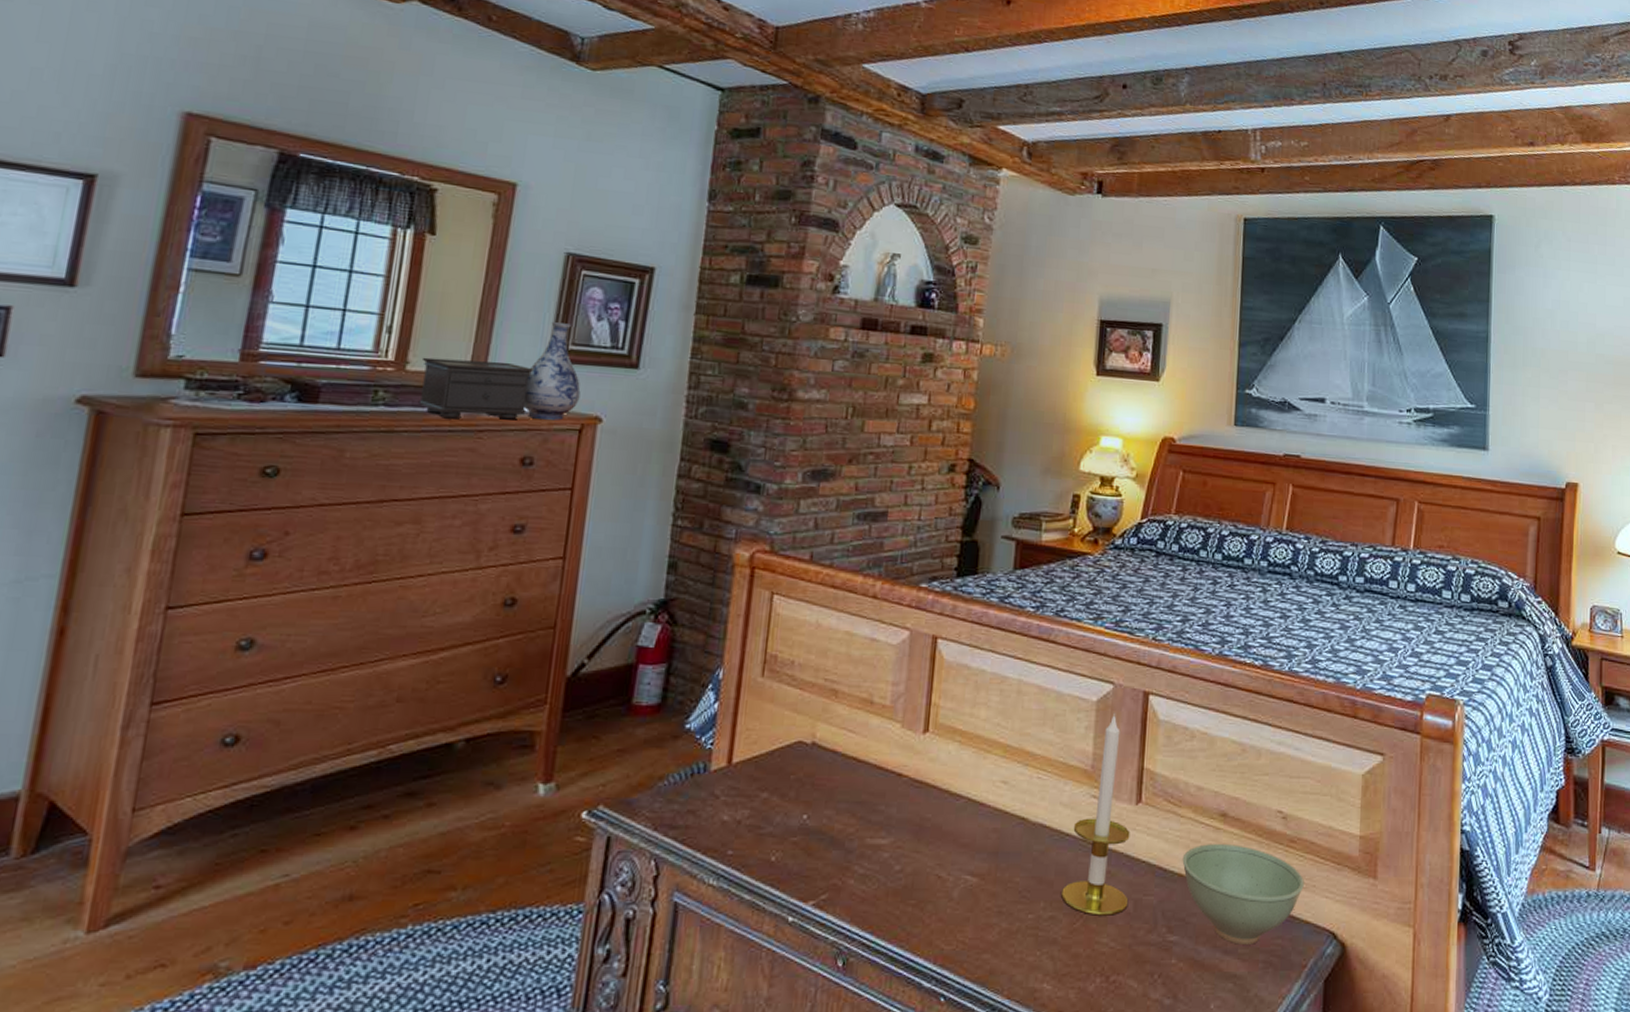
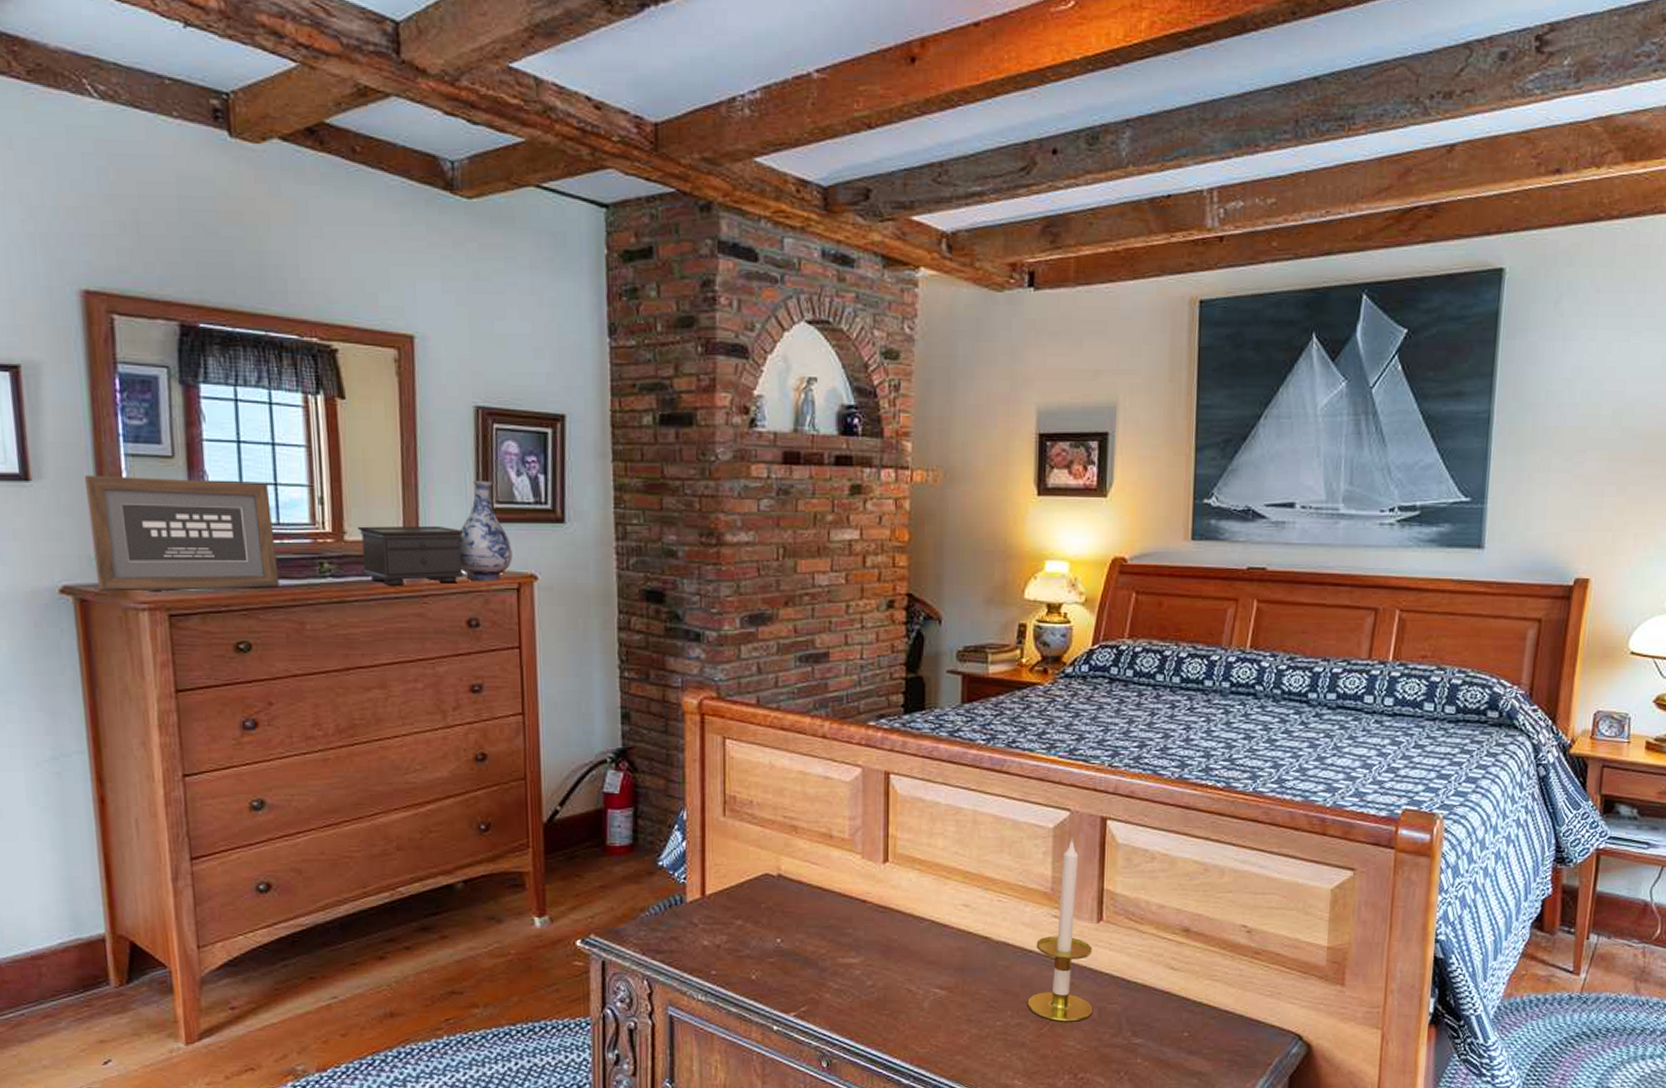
picture frame: none [121,286,336,413] -> present [84,475,279,592]
bowl: present [1182,844,1304,945] -> none [1145,957,1269,1046]

